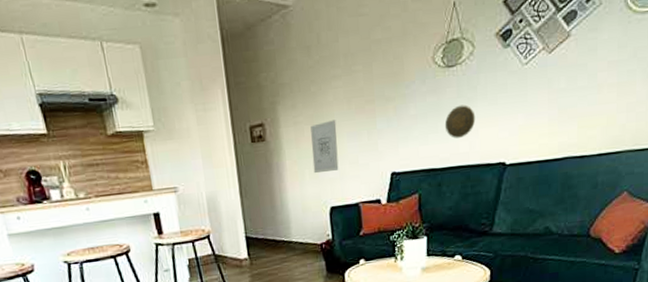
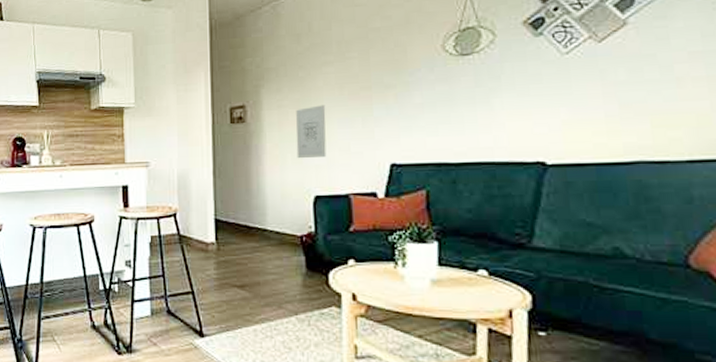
decorative plate: present [444,104,476,138] -> none [459,95,501,131]

